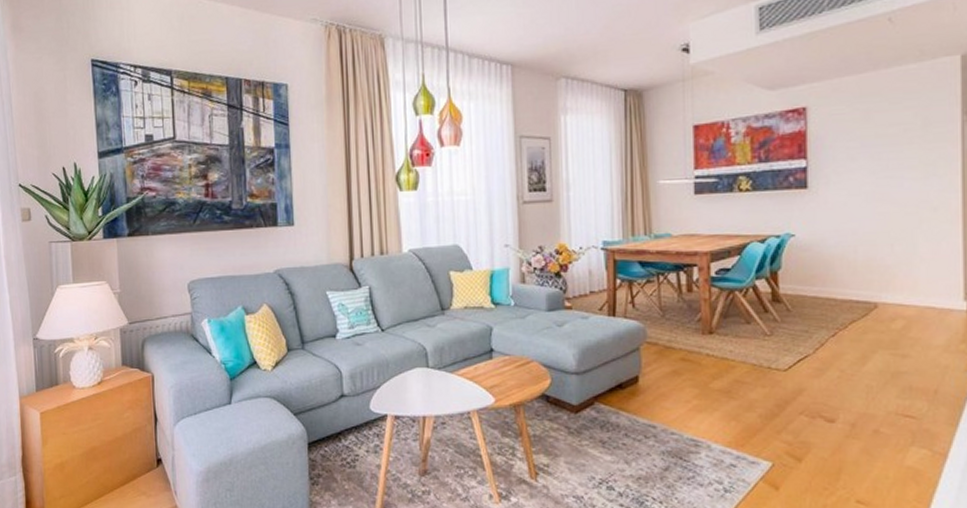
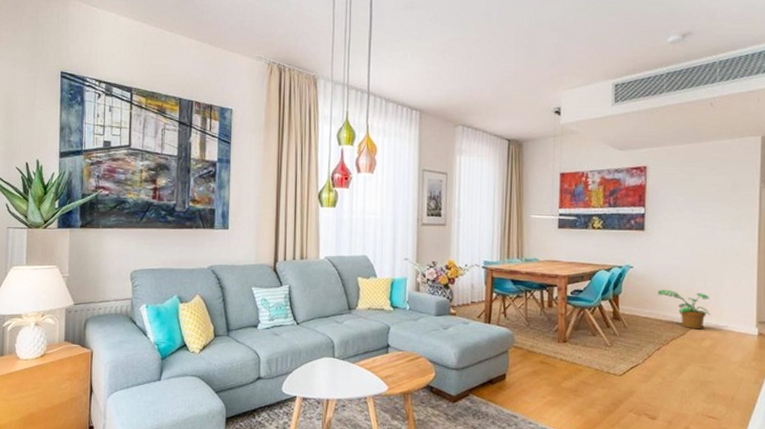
potted plant: none [829,260,901,308] -> present [658,289,710,330]

